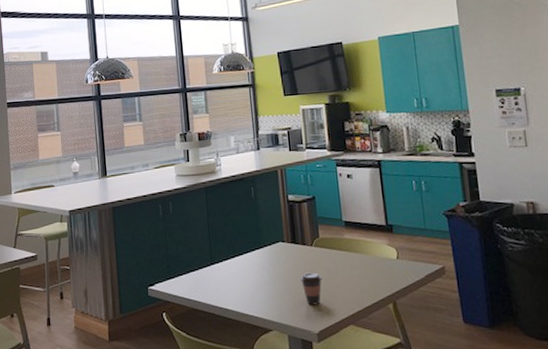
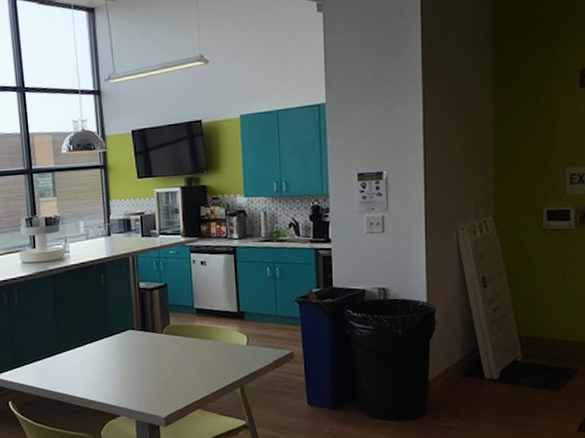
coffee cup: present [300,272,322,305] -> none [150,359,172,391]

